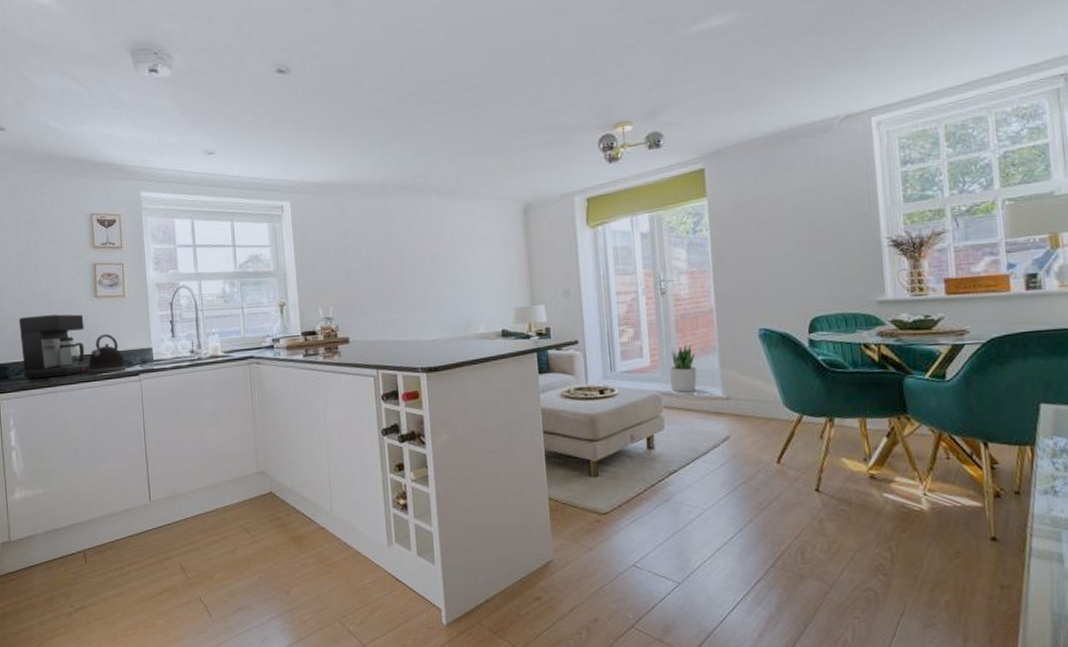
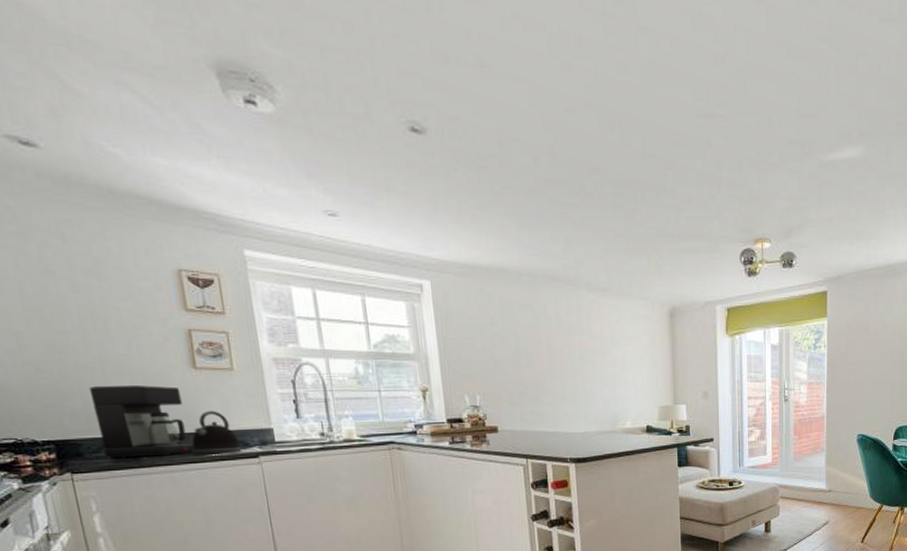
planter: present [670,344,697,393] -> none [787,445,808,486]

